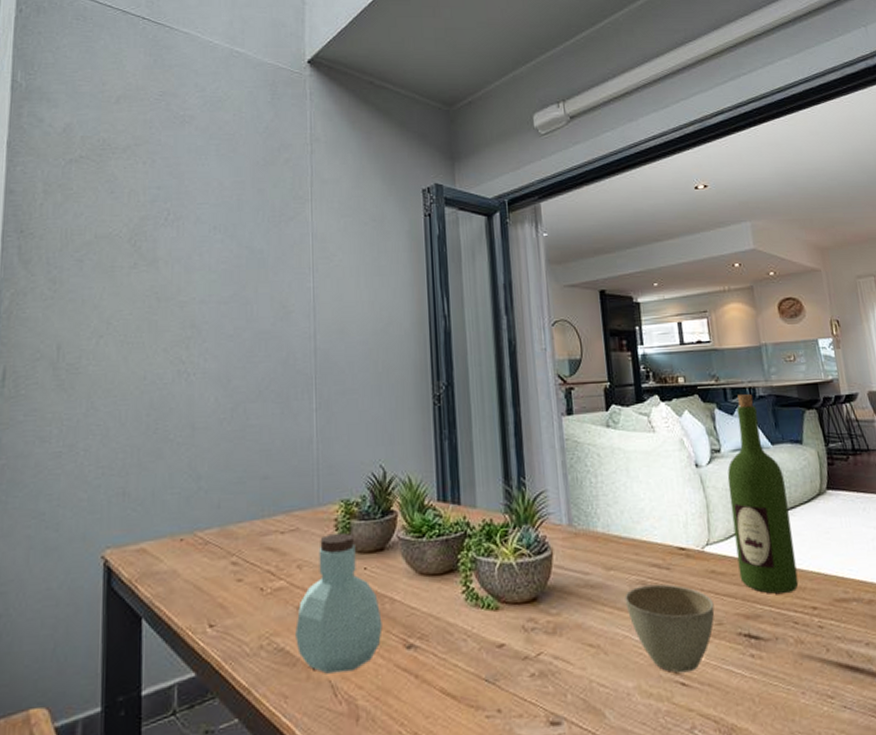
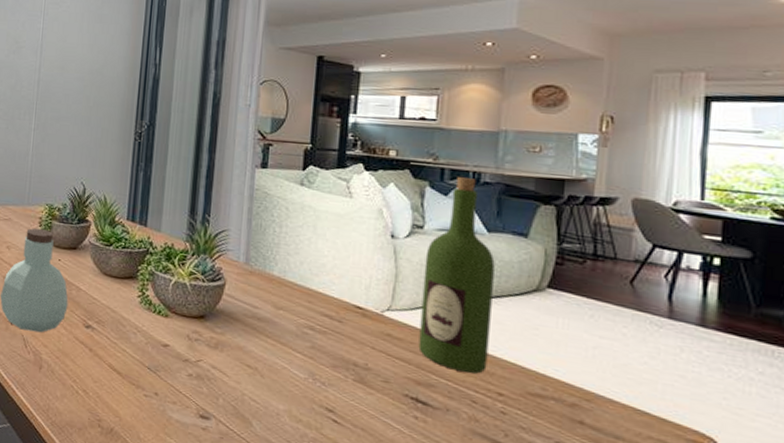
cup: present [625,584,715,673] -> none [289,329,383,414]

